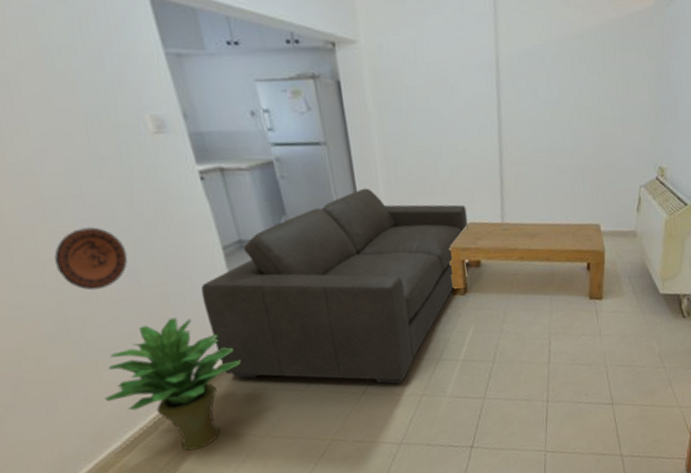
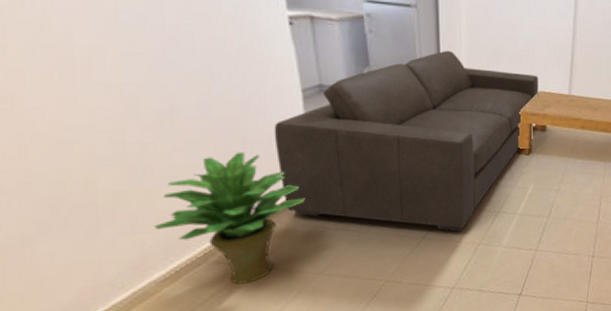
decorative plate: present [54,227,128,291] -> none [122,56,202,118]

